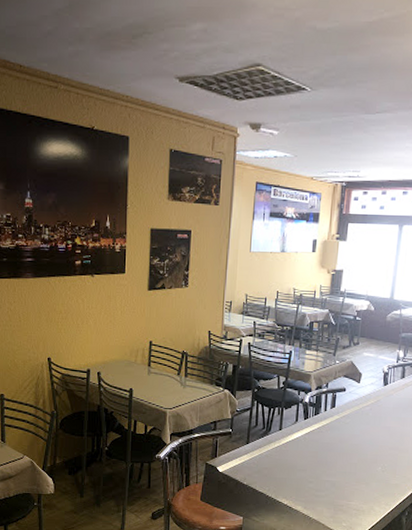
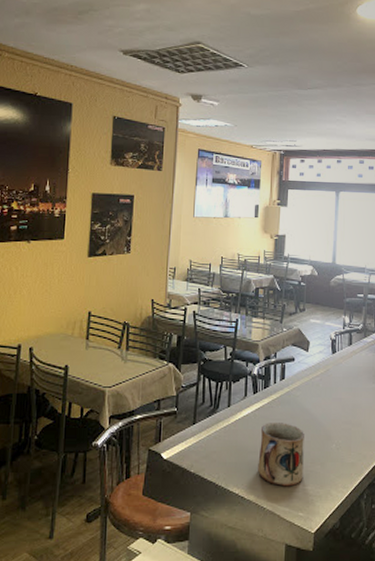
mug: none [306,445,352,501] -> present [258,423,304,487]

